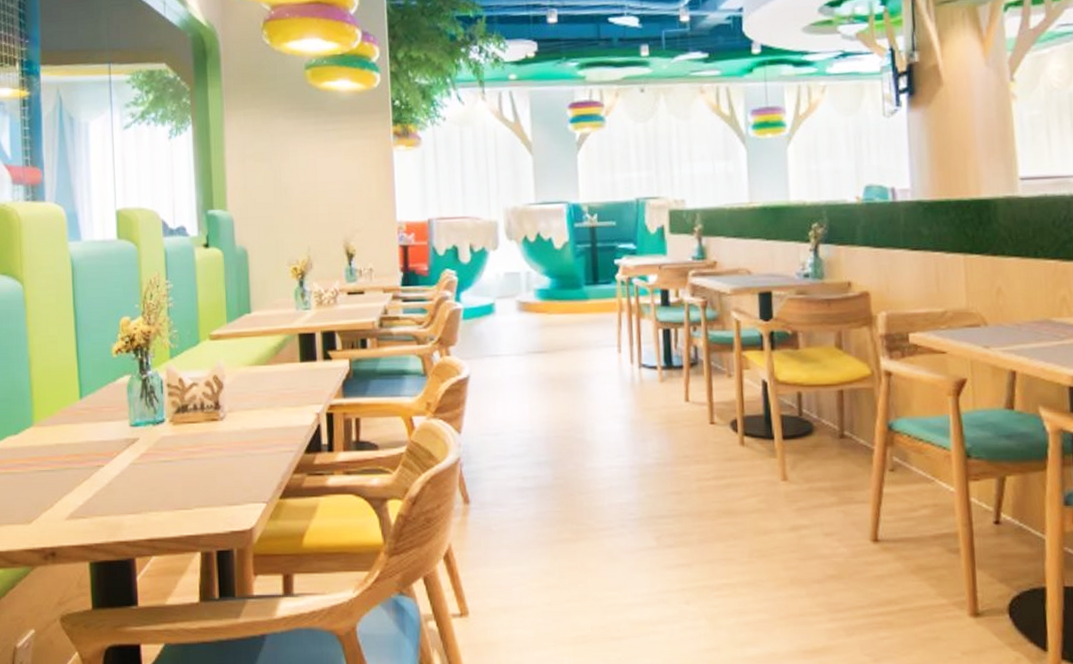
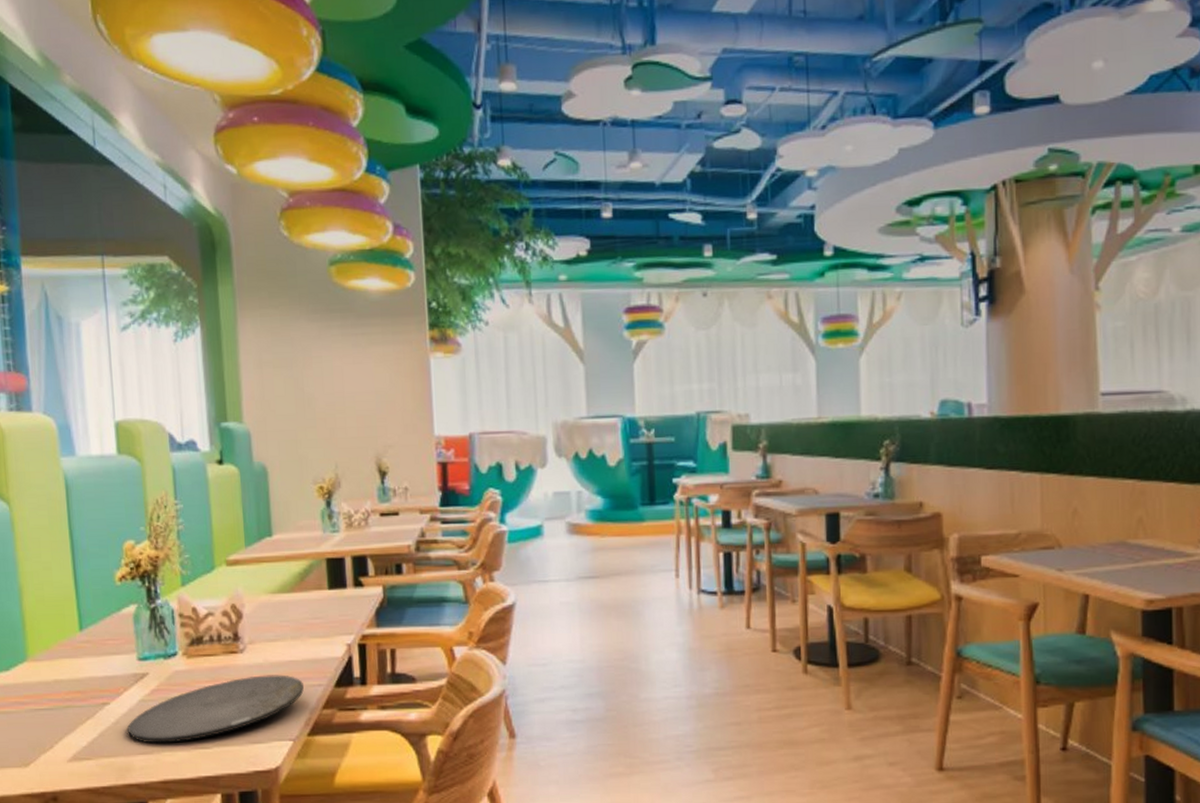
plate: none [119,441,277,504] -> present [127,675,304,744]

